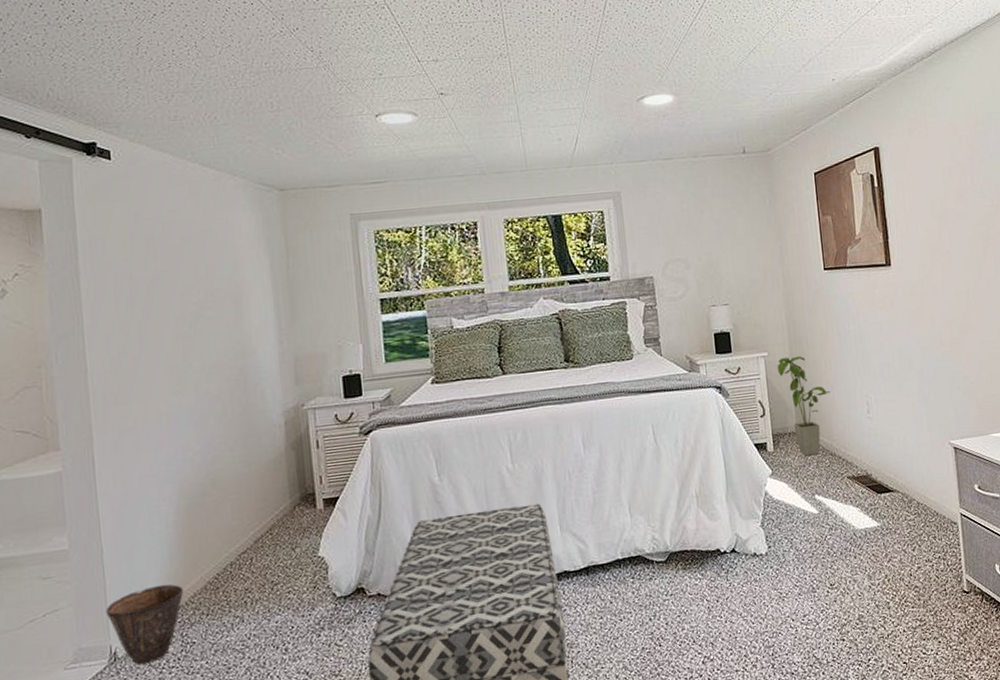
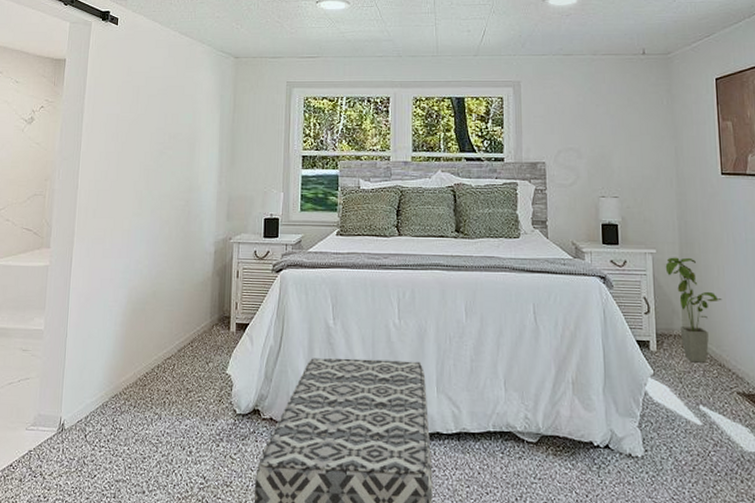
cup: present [105,583,184,665] -> none [61,373,120,439]

